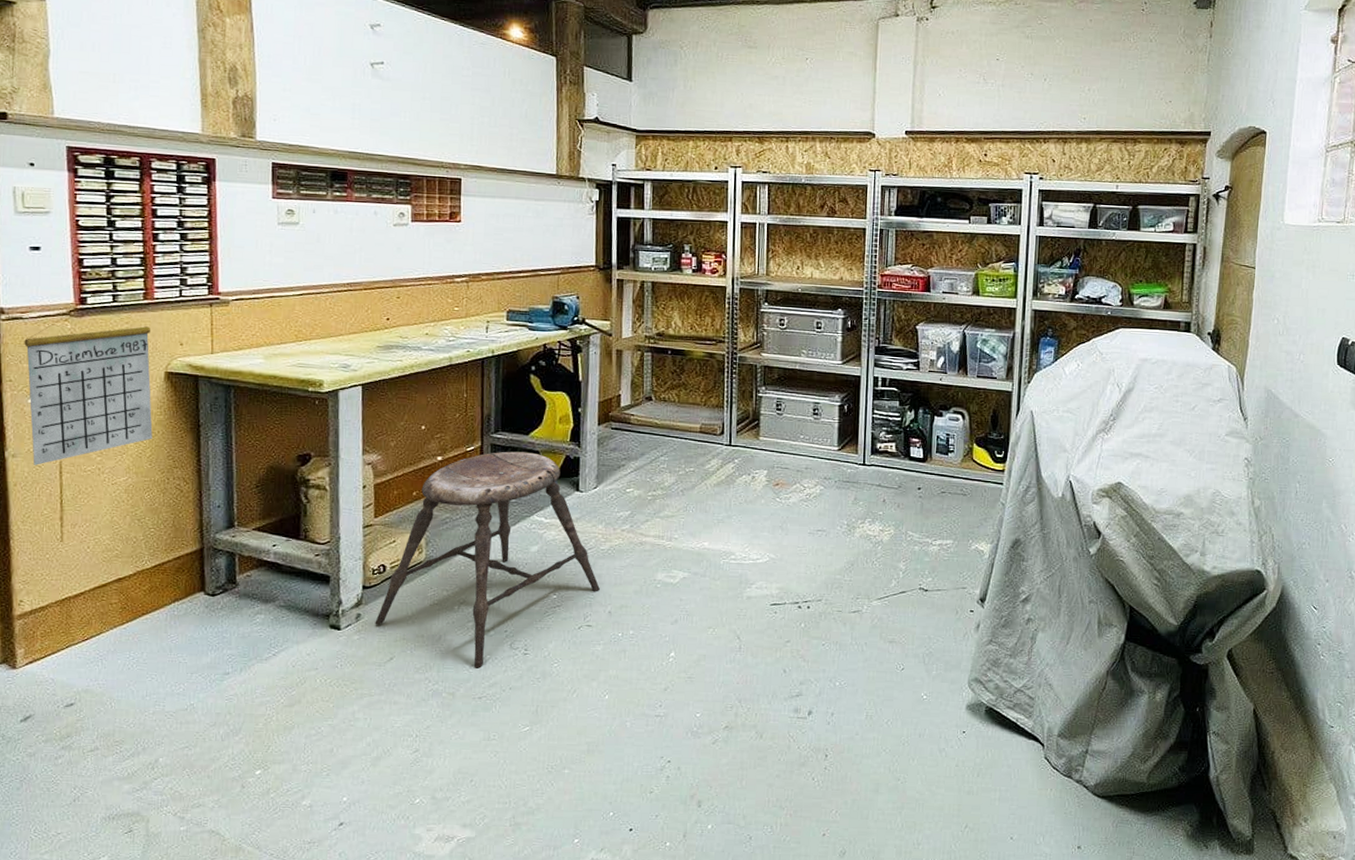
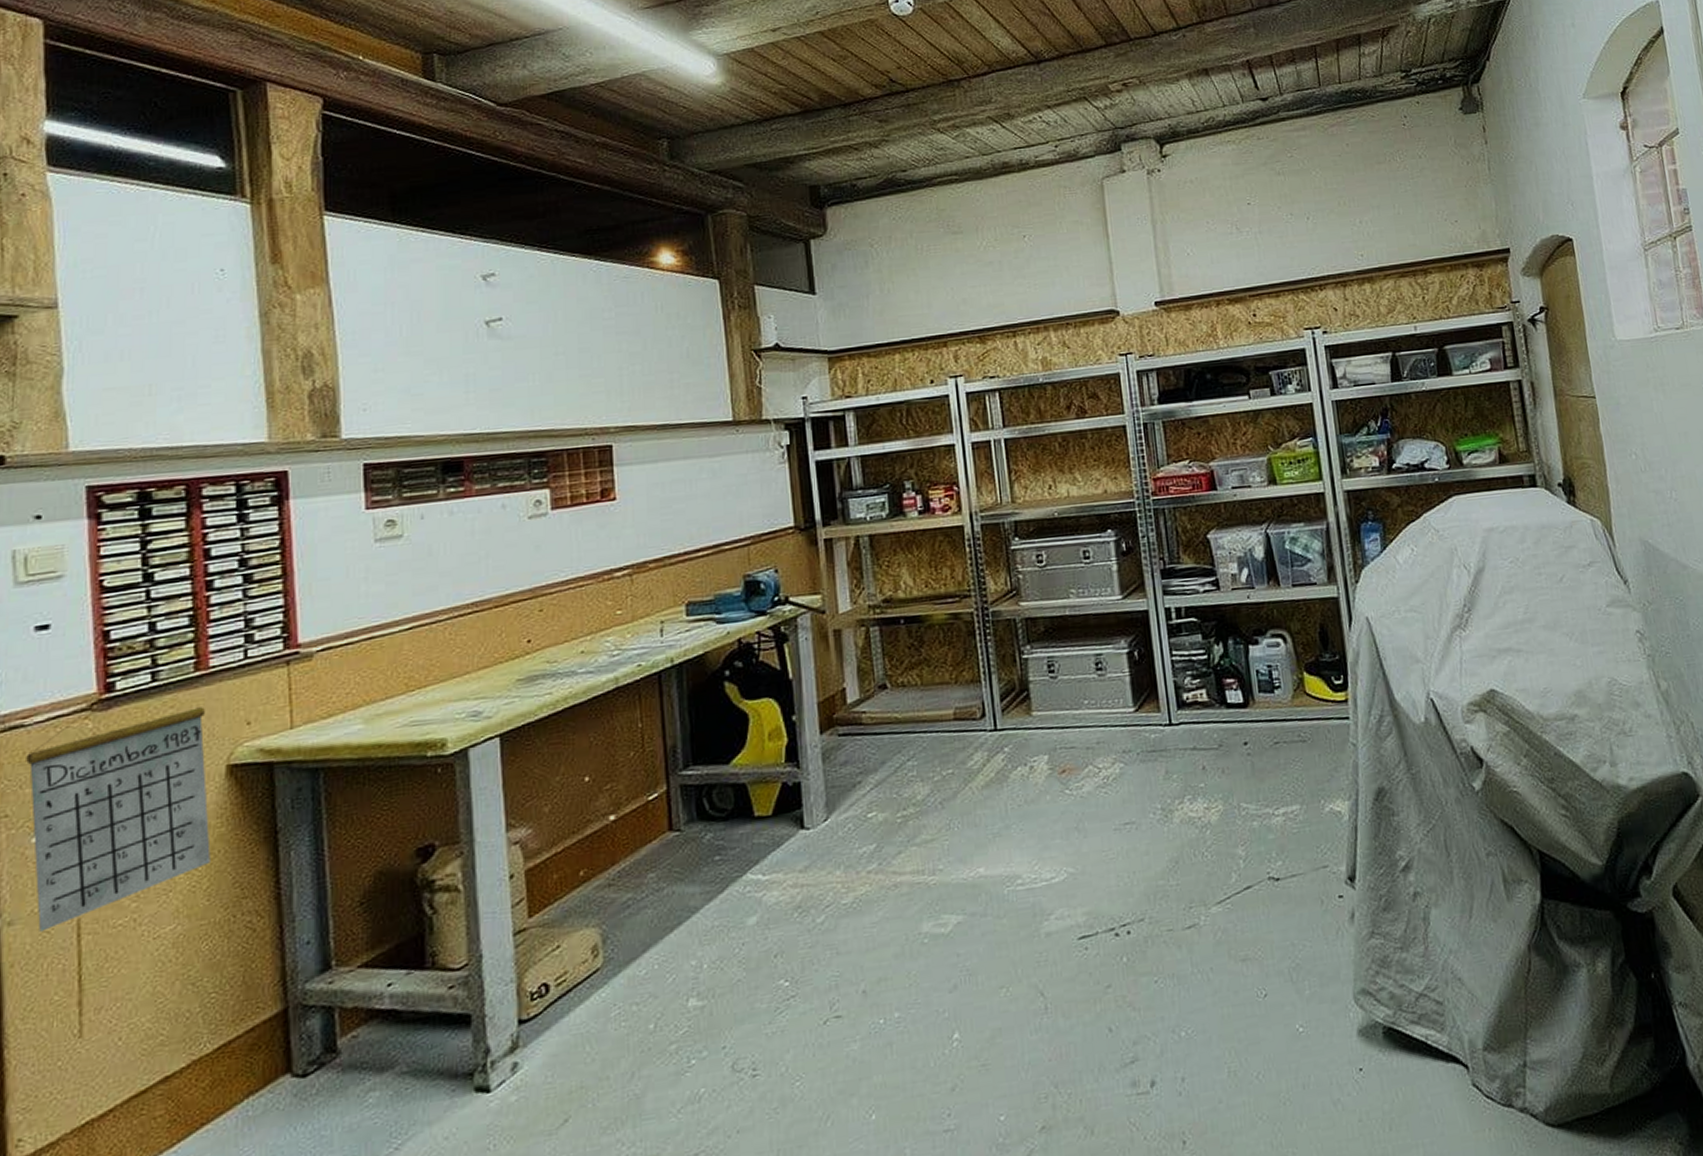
stool: present [375,451,600,668] -> none [539,786,847,1111]

